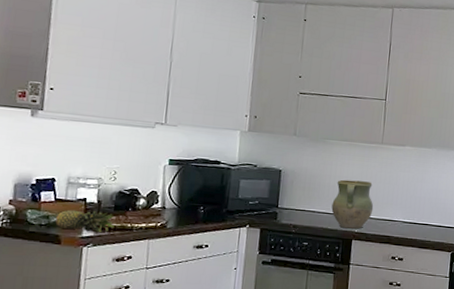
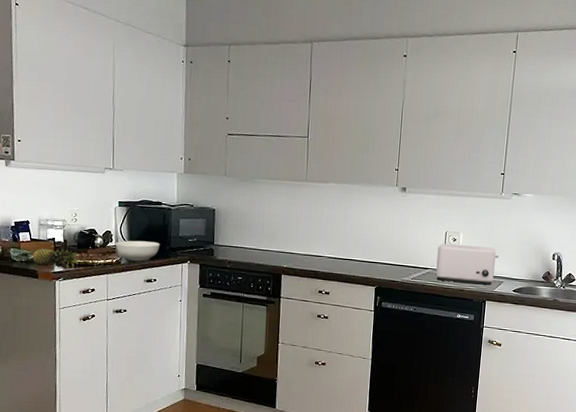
bowl: none [160,202,216,225] -> present [114,240,160,262]
ceramic jug: present [331,179,374,229] -> none [261,217,300,264]

